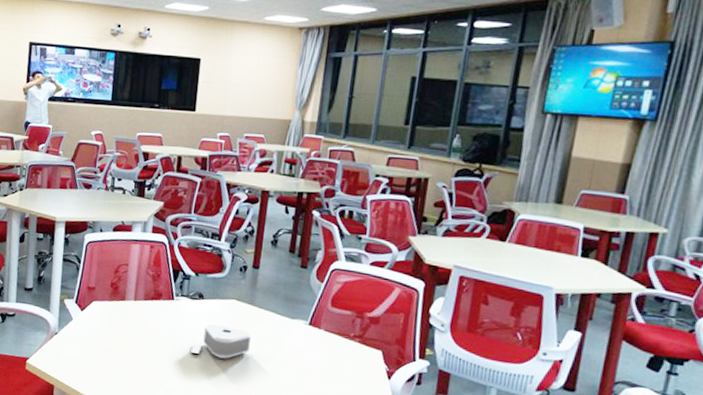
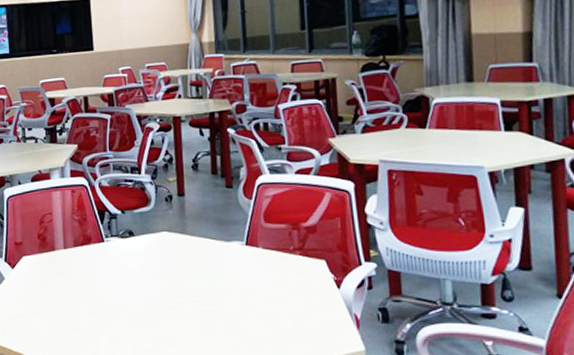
speaker: present [191,323,251,359] -> none [130,259,190,295]

